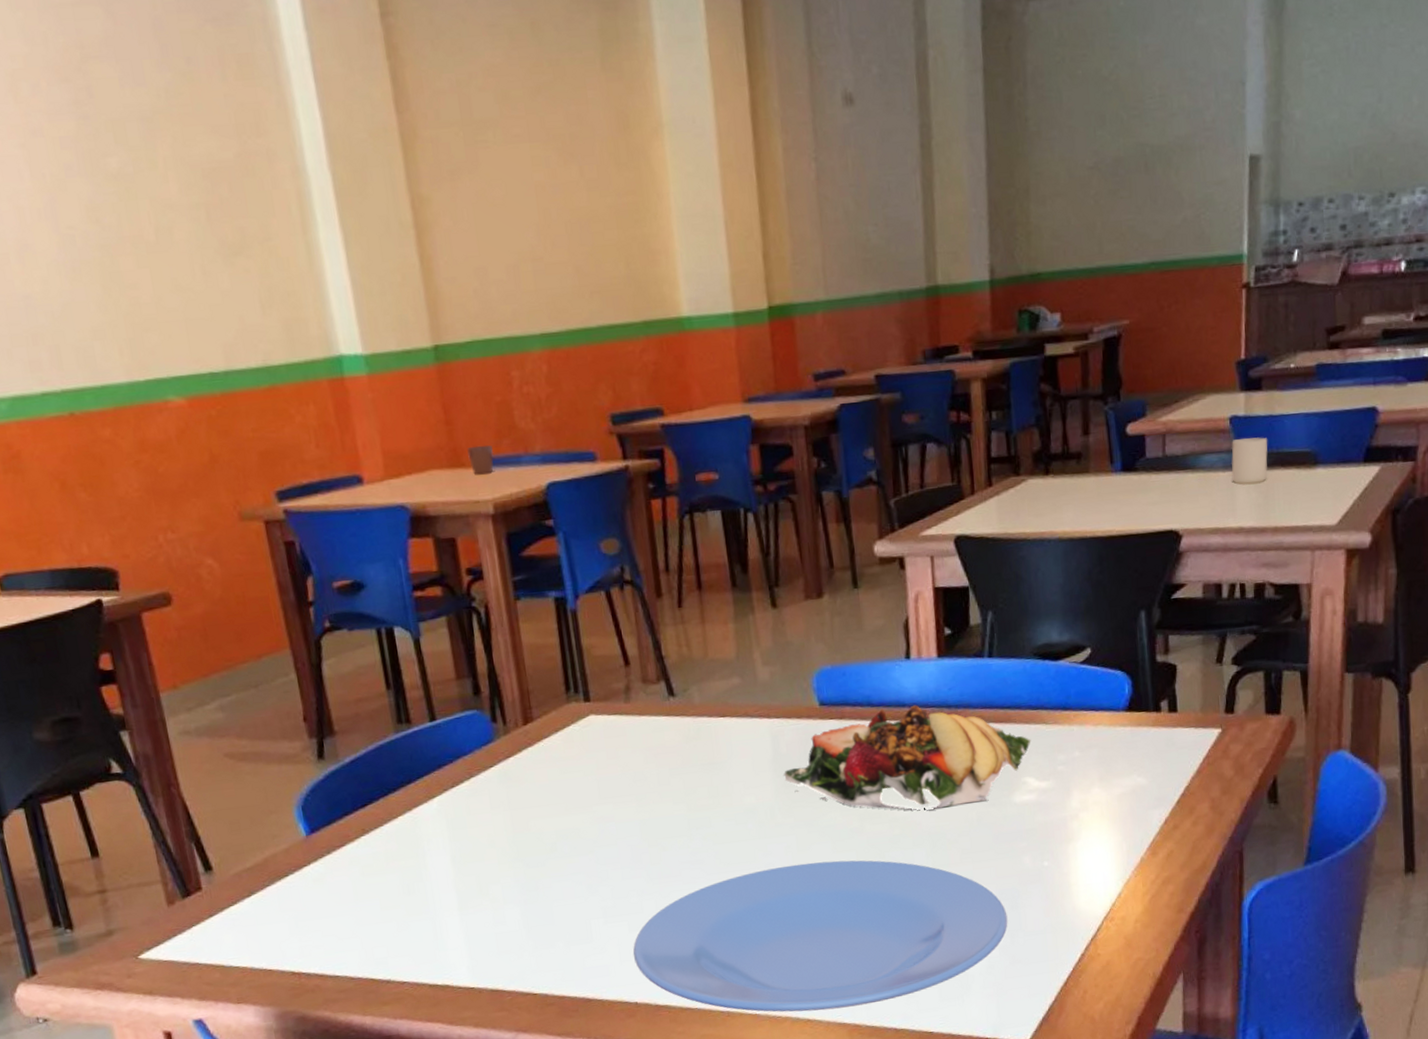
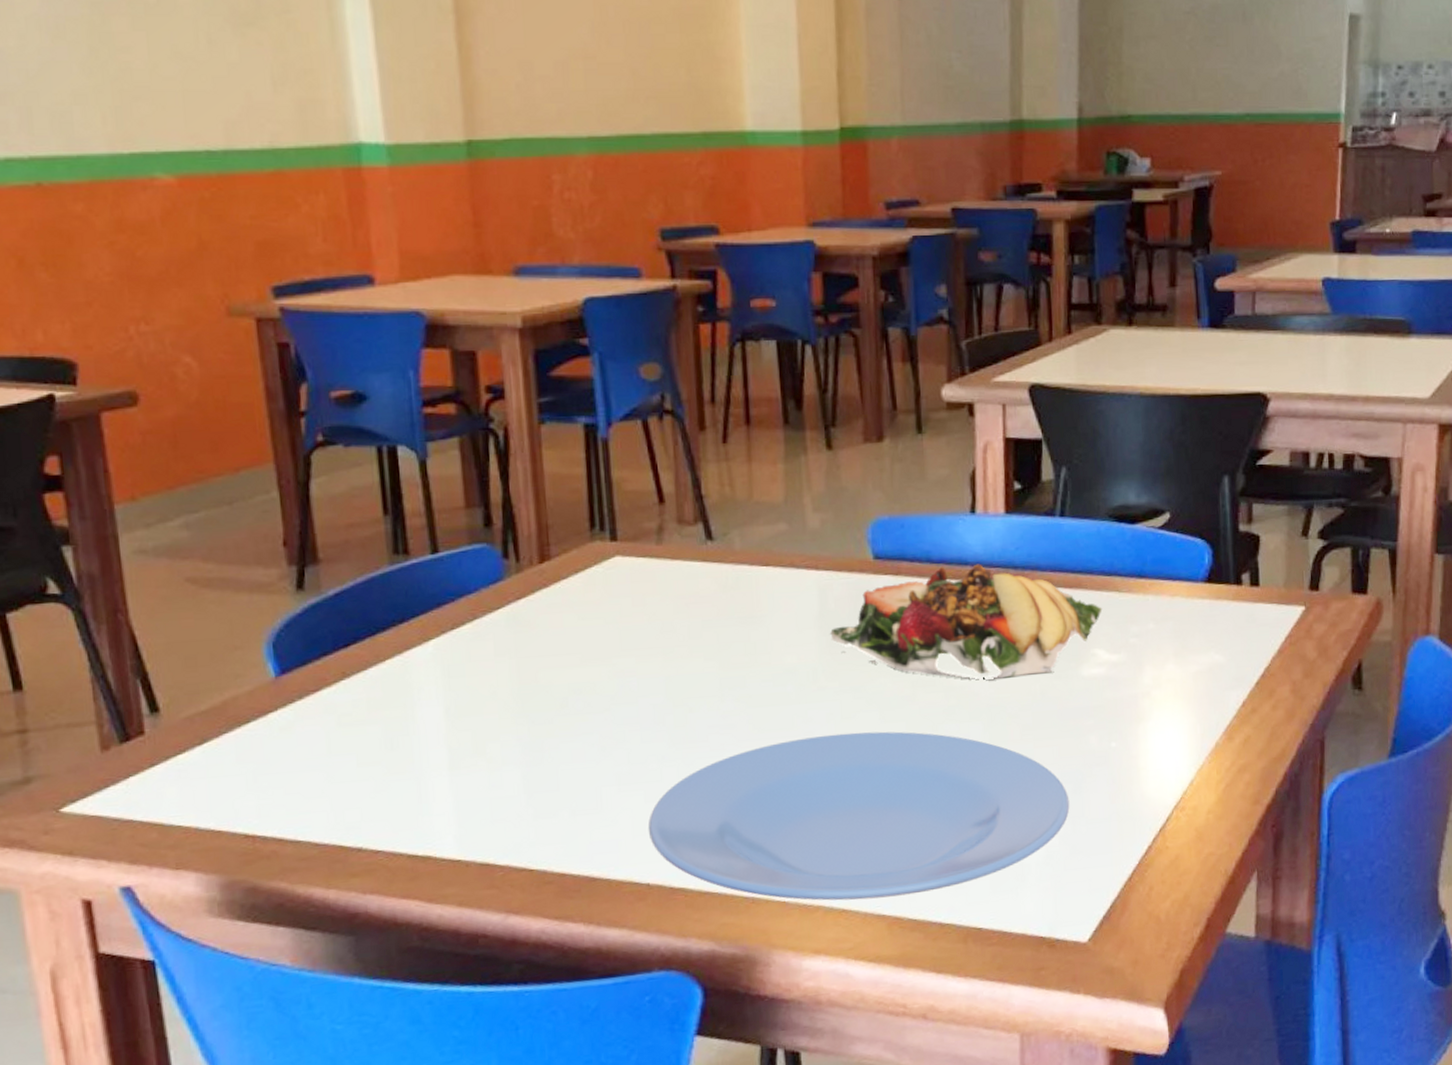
cup: present [467,445,494,476] -> none [496,252,527,285]
cup: present [1231,437,1268,485] -> none [1322,302,1361,351]

